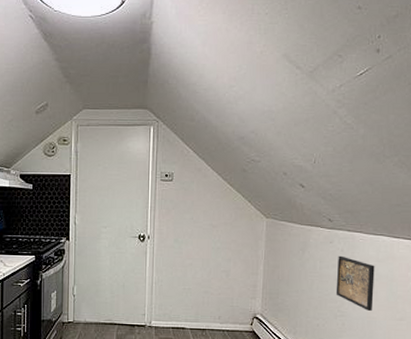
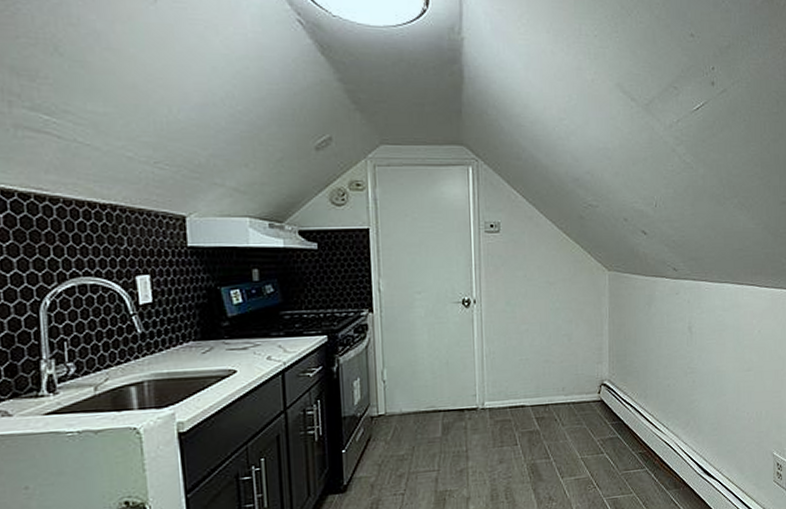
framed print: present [335,255,375,312] -> none [684,307,722,365]

